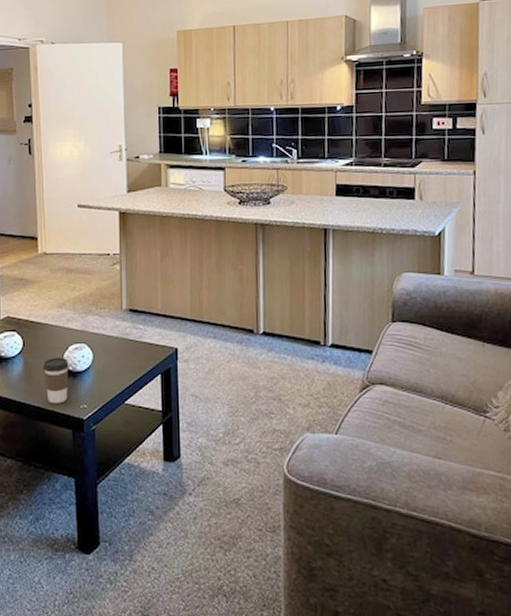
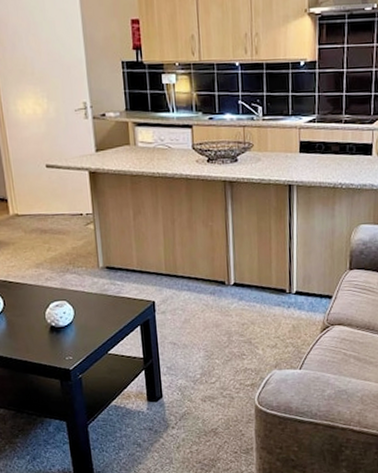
coffee cup: present [43,357,69,404] -> none [26,314,53,357]

